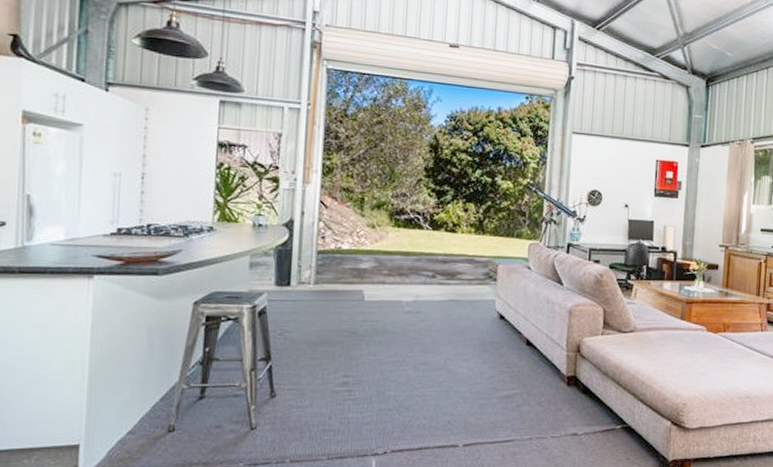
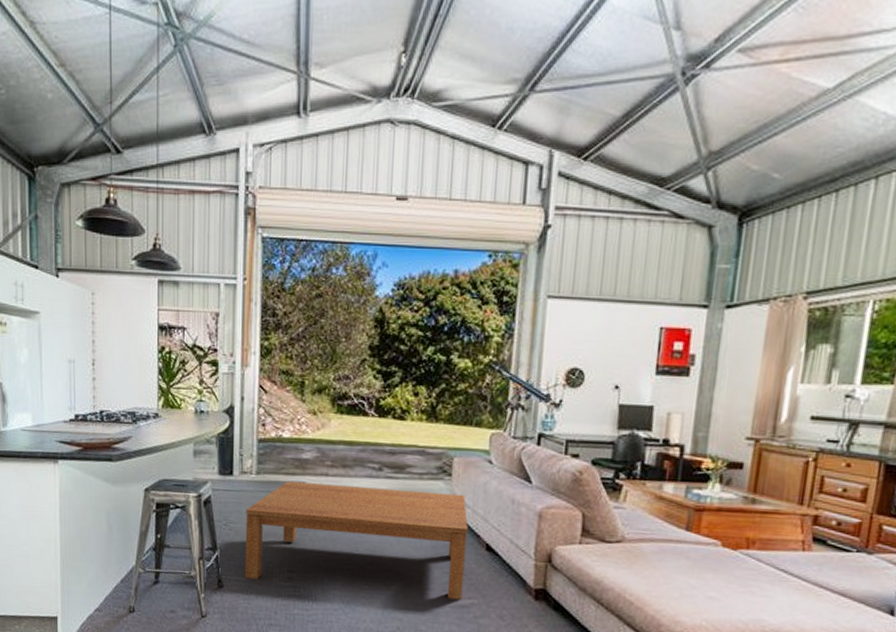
coffee table: none [298,290,511,391] -> present [244,481,468,600]

